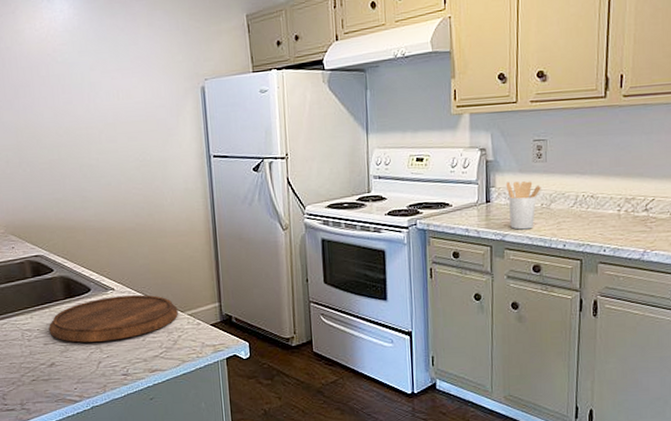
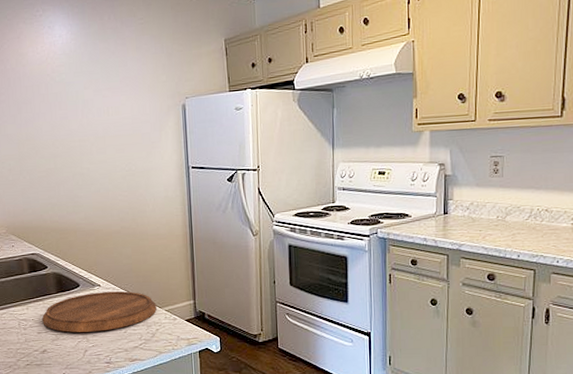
utensil holder: present [505,181,541,230] -> none [463,194,497,240]

